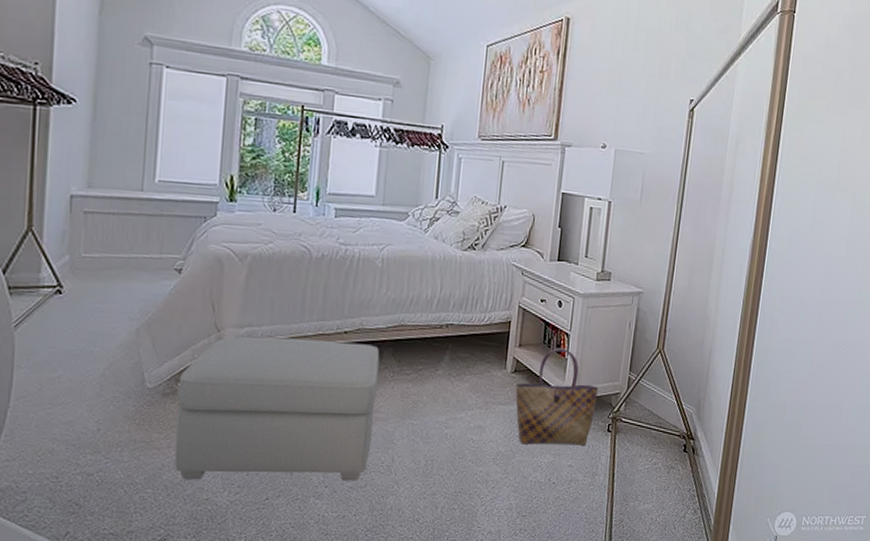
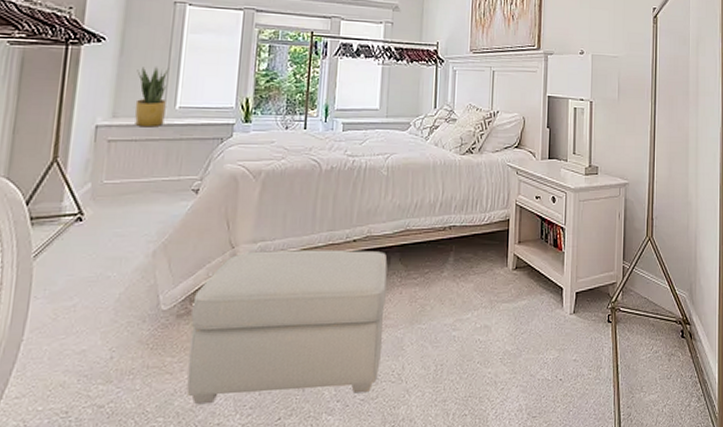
planter: none [111,134,147,201] -> present [134,67,170,128]
tote bag: present [515,348,598,445] -> none [517,242,595,342]

